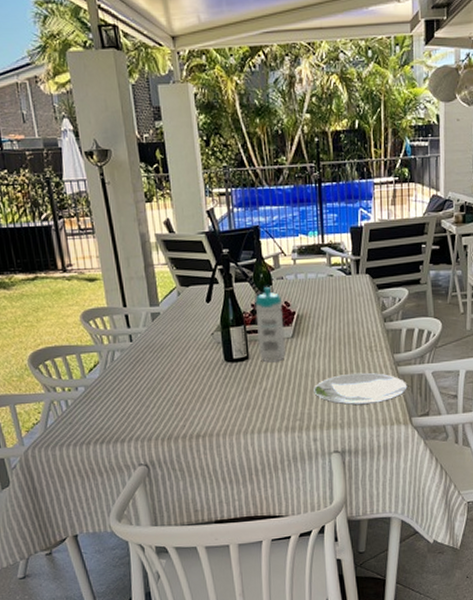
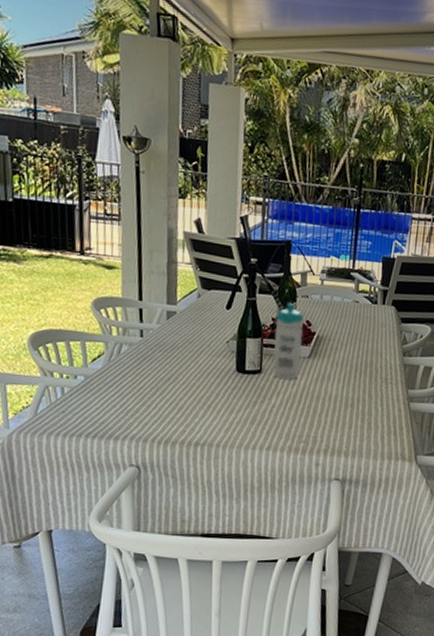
plate: present [314,372,408,406] -> none [323,402,417,437]

